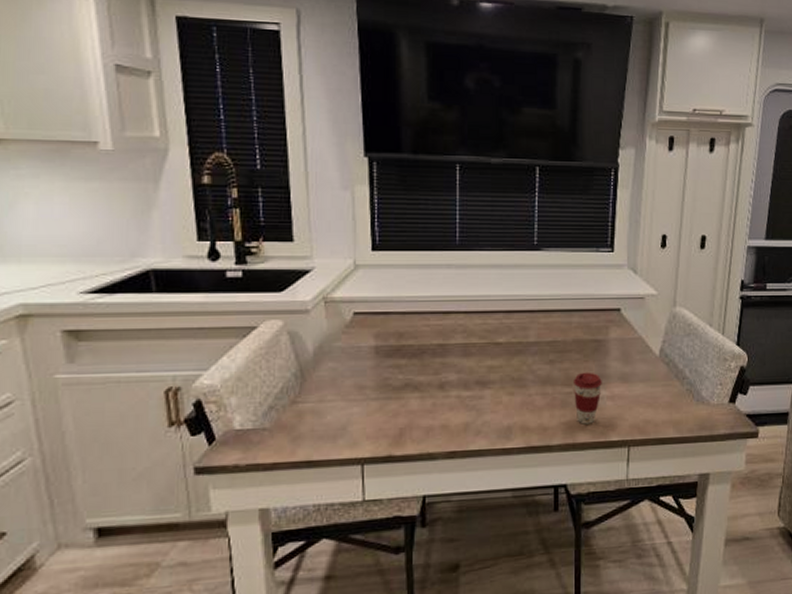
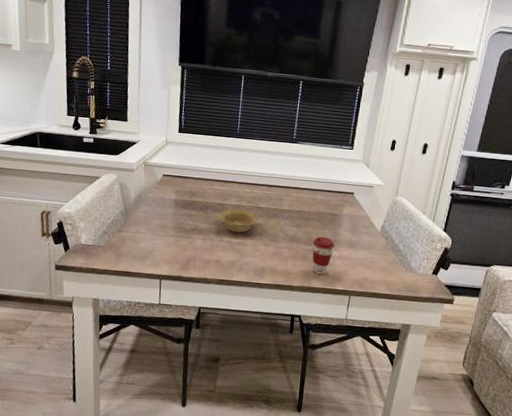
bowl: none [441,349,497,382] -> present [219,208,259,233]

